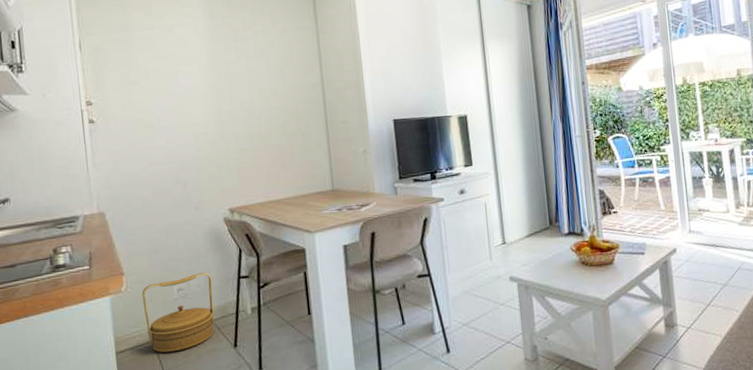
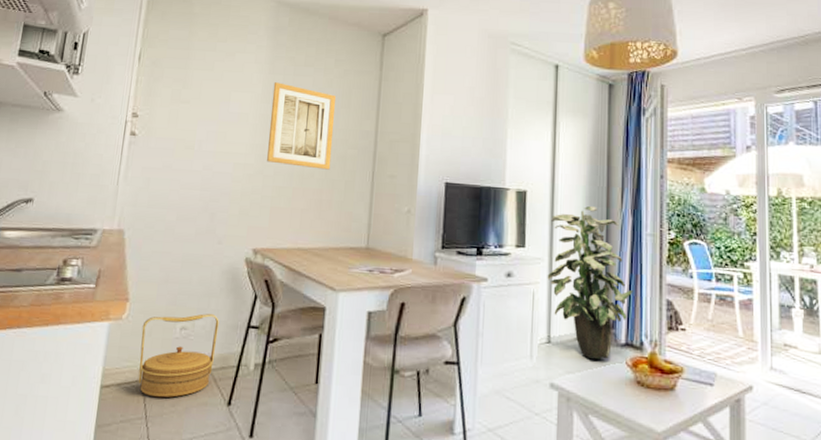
wall art: none [217,50,286,128] -> present [267,82,337,170]
indoor plant: none [492,119,570,251] -> present [547,205,634,360]

